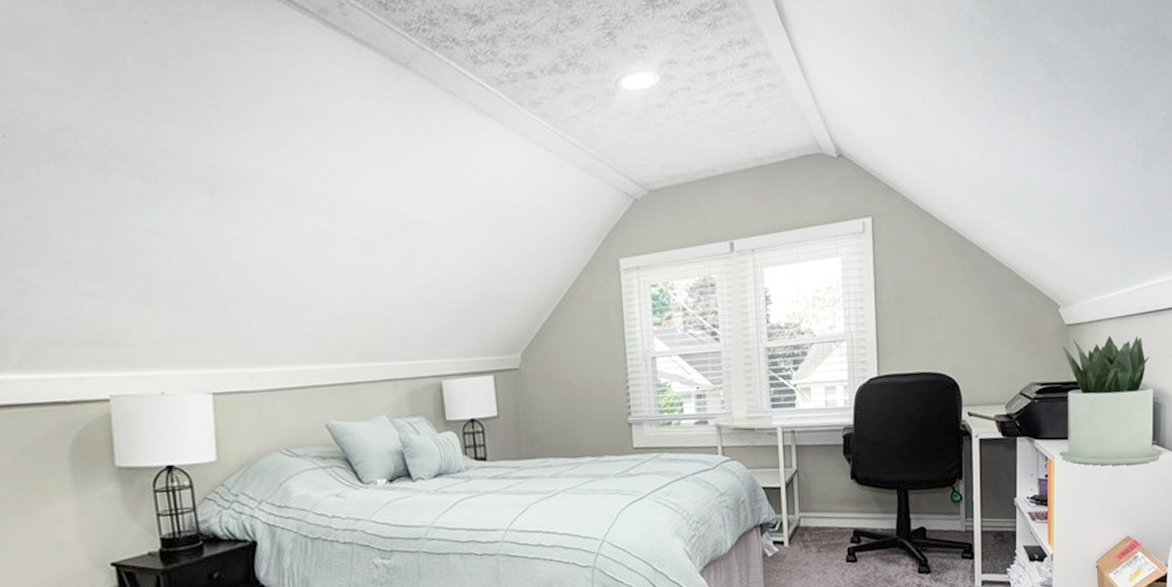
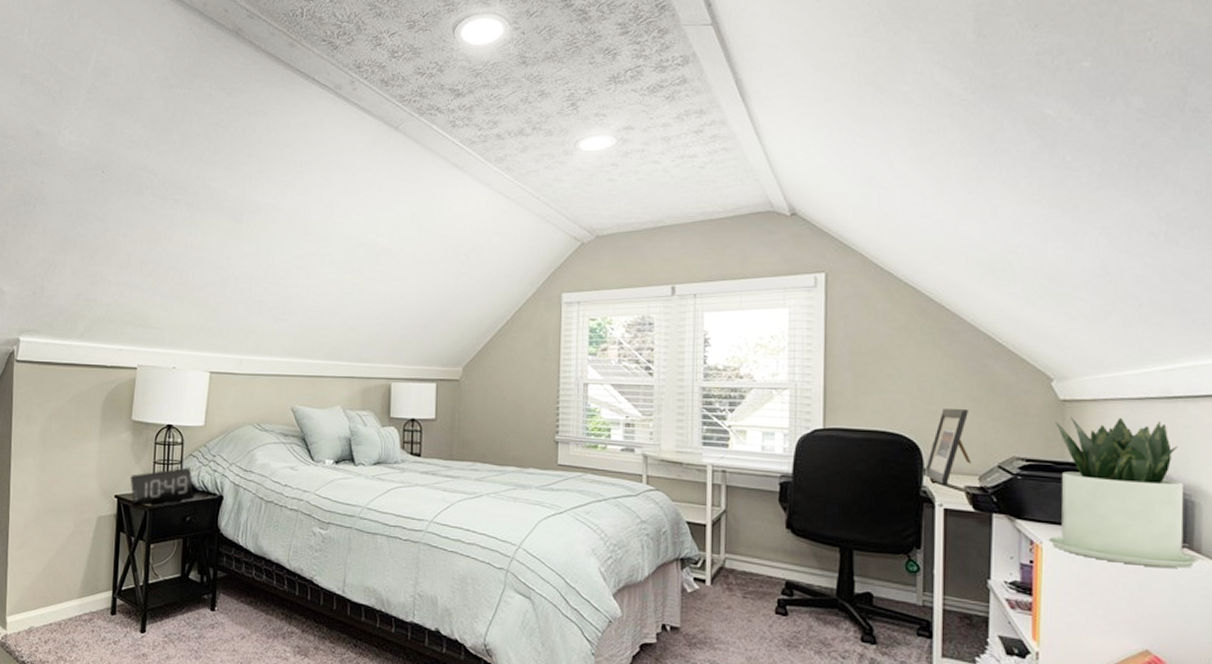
alarm clock: none [127,514,218,572] -> present [130,467,194,506]
picture frame: none [962,343,1000,417] -> present [924,409,972,485]

